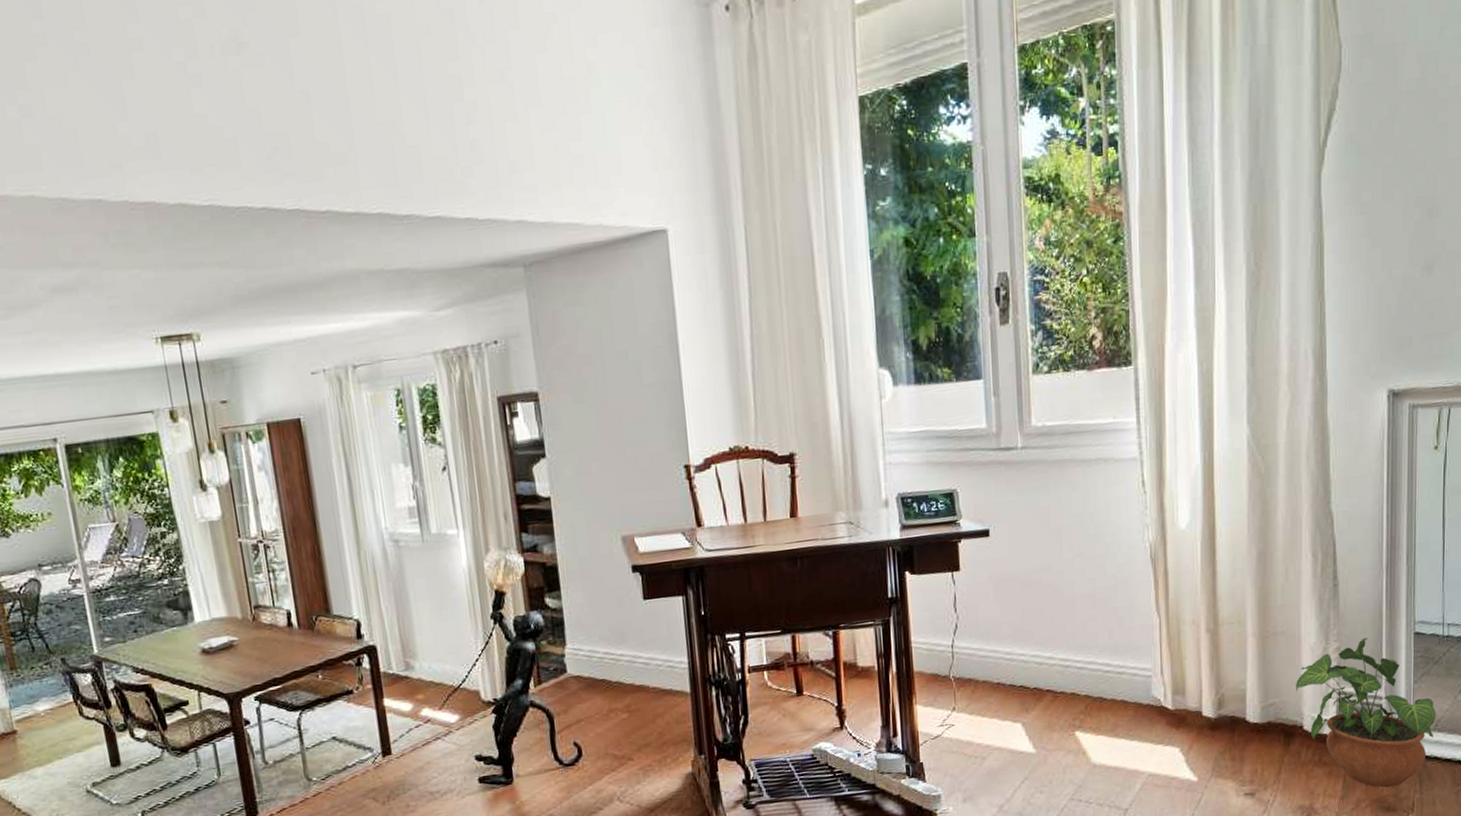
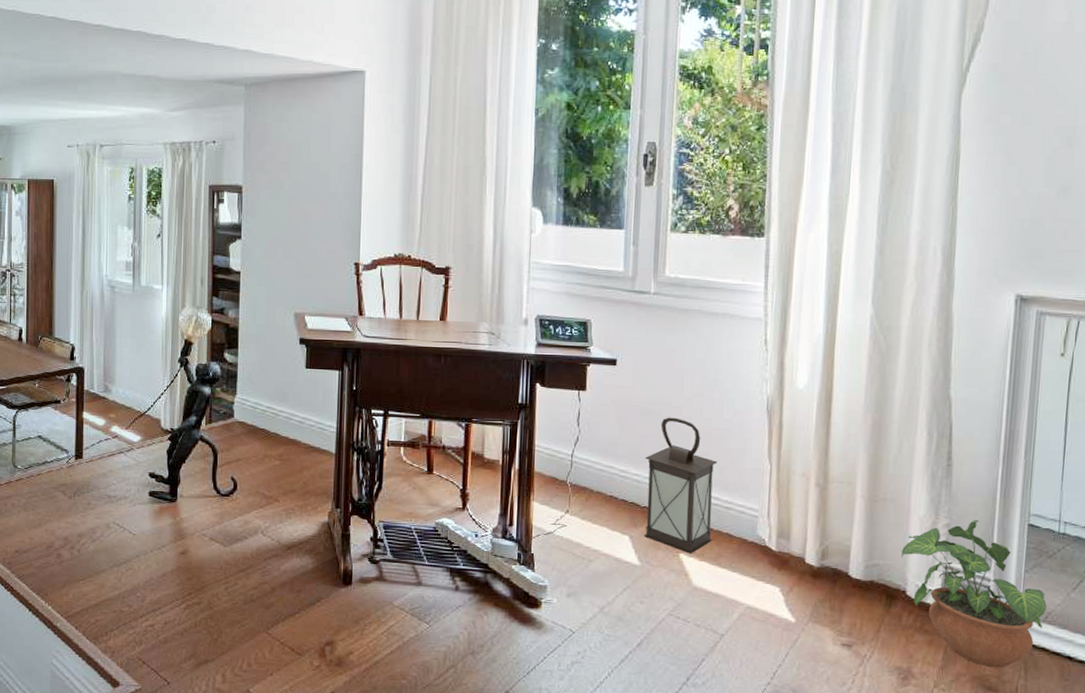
lantern: none [1029,583,1108,730] -> present [644,417,718,554]

